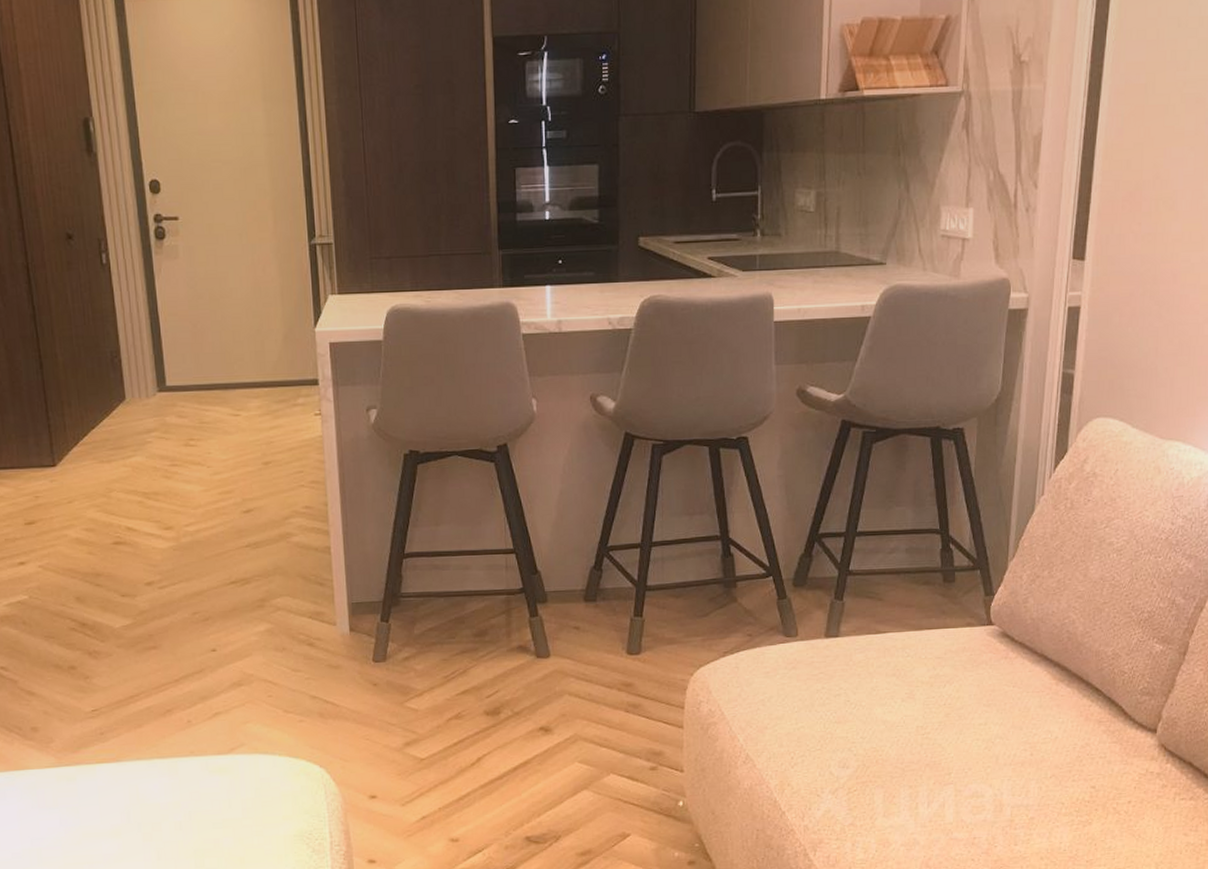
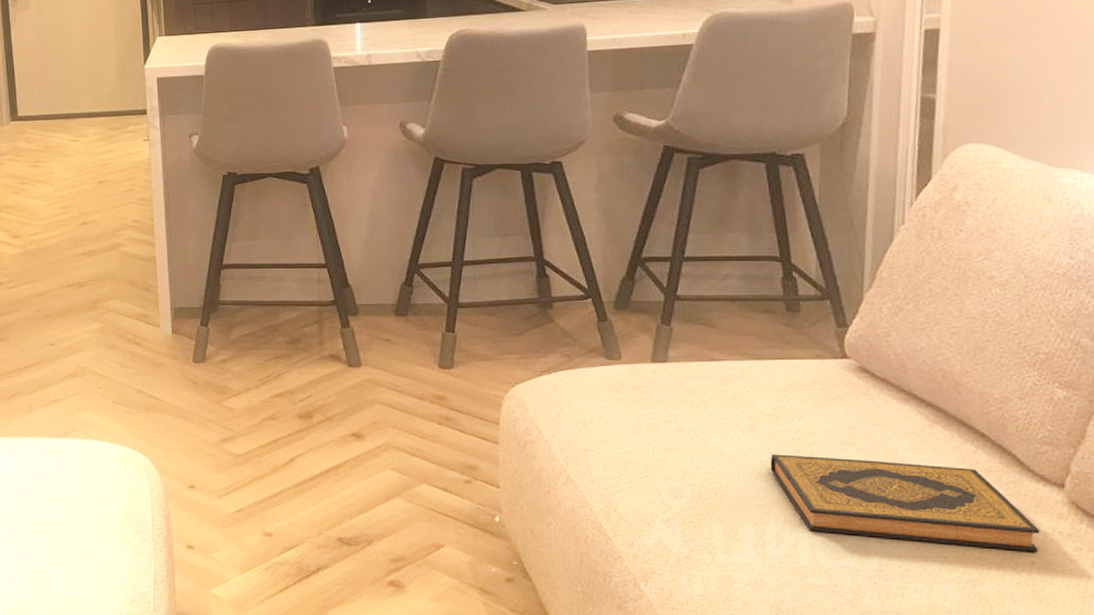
hardback book: none [924,719,1136,792] -> present [770,454,1040,552]

